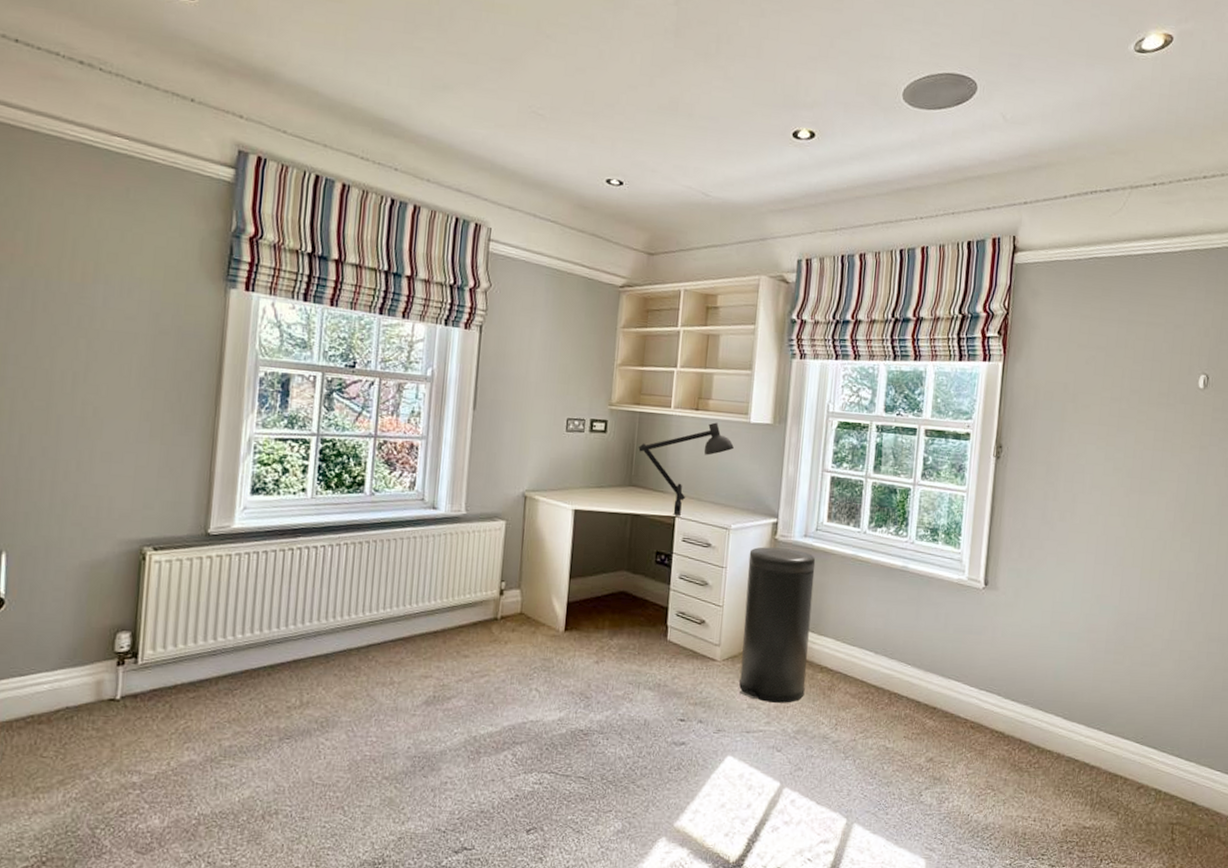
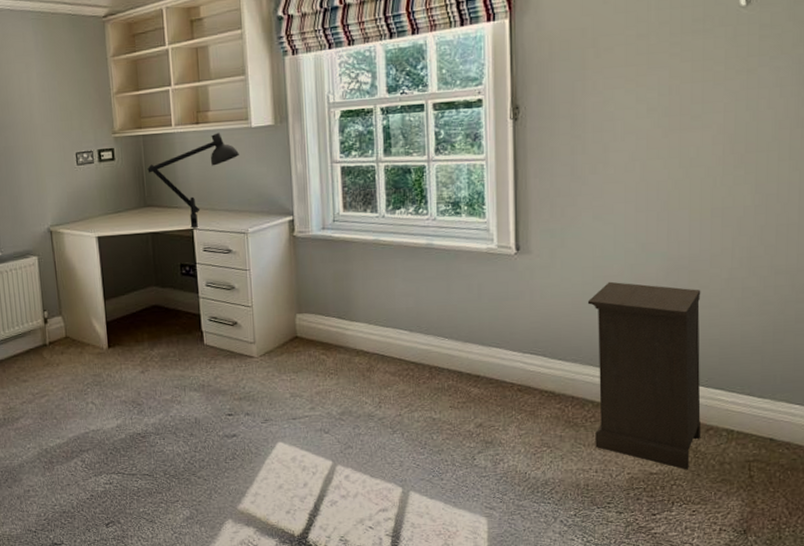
pedal bin: present [738,547,816,703] -> none [270,243,344,390]
nightstand: none [1036,628,1145,827] -> present [587,281,702,470]

